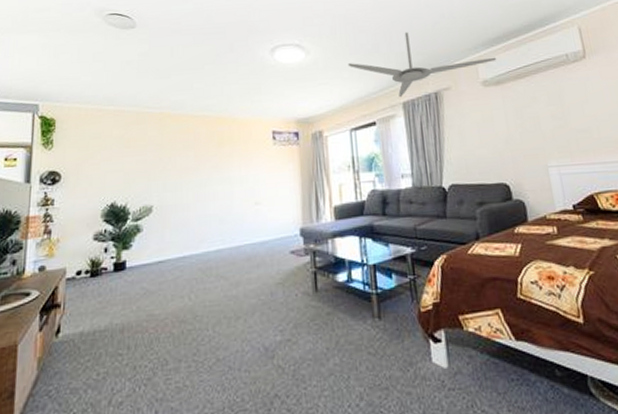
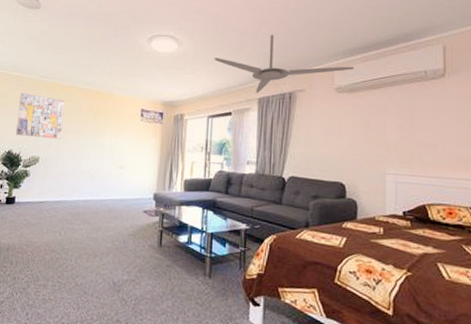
wall art: none [119,129,178,183] -> present [16,92,65,139]

